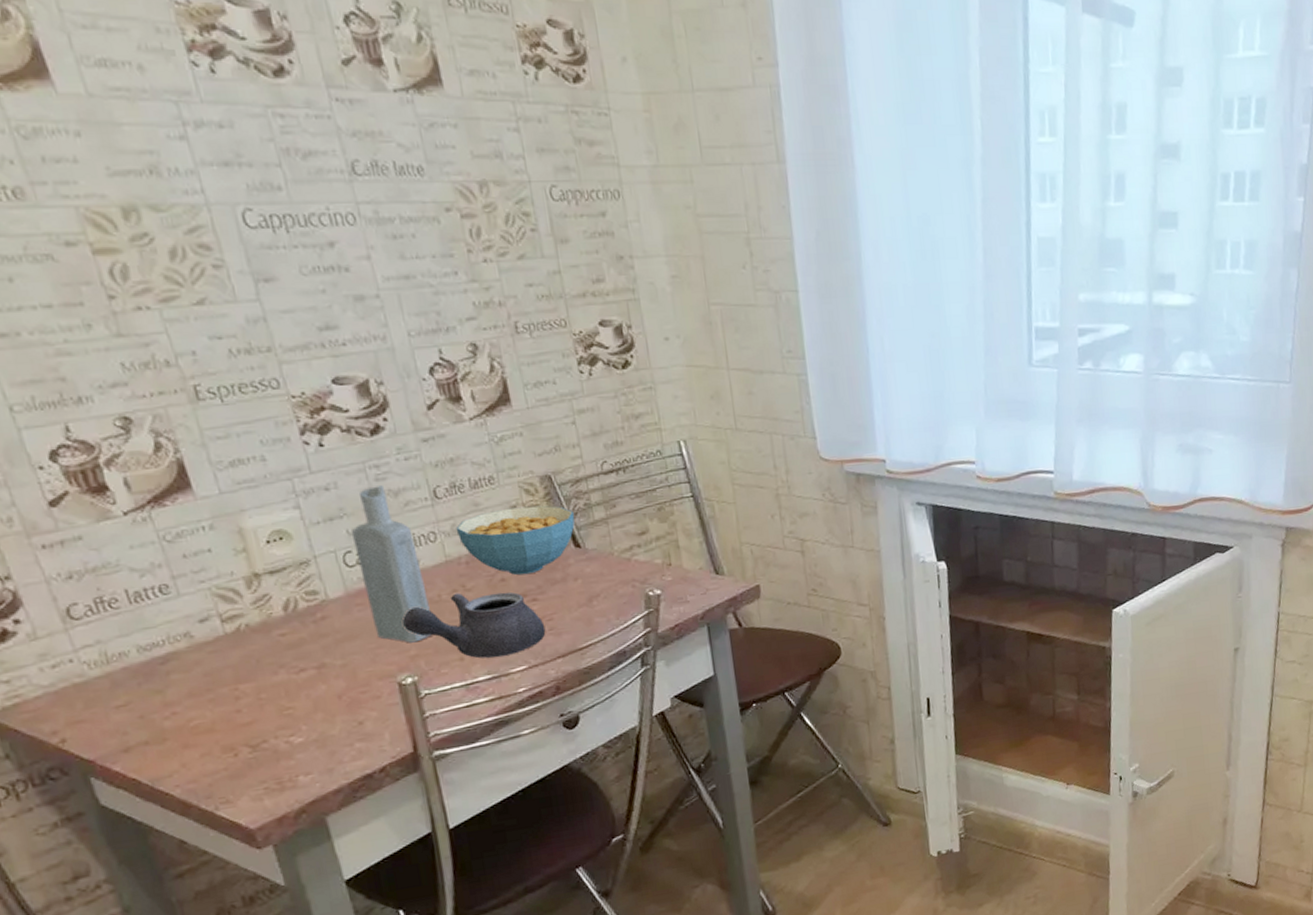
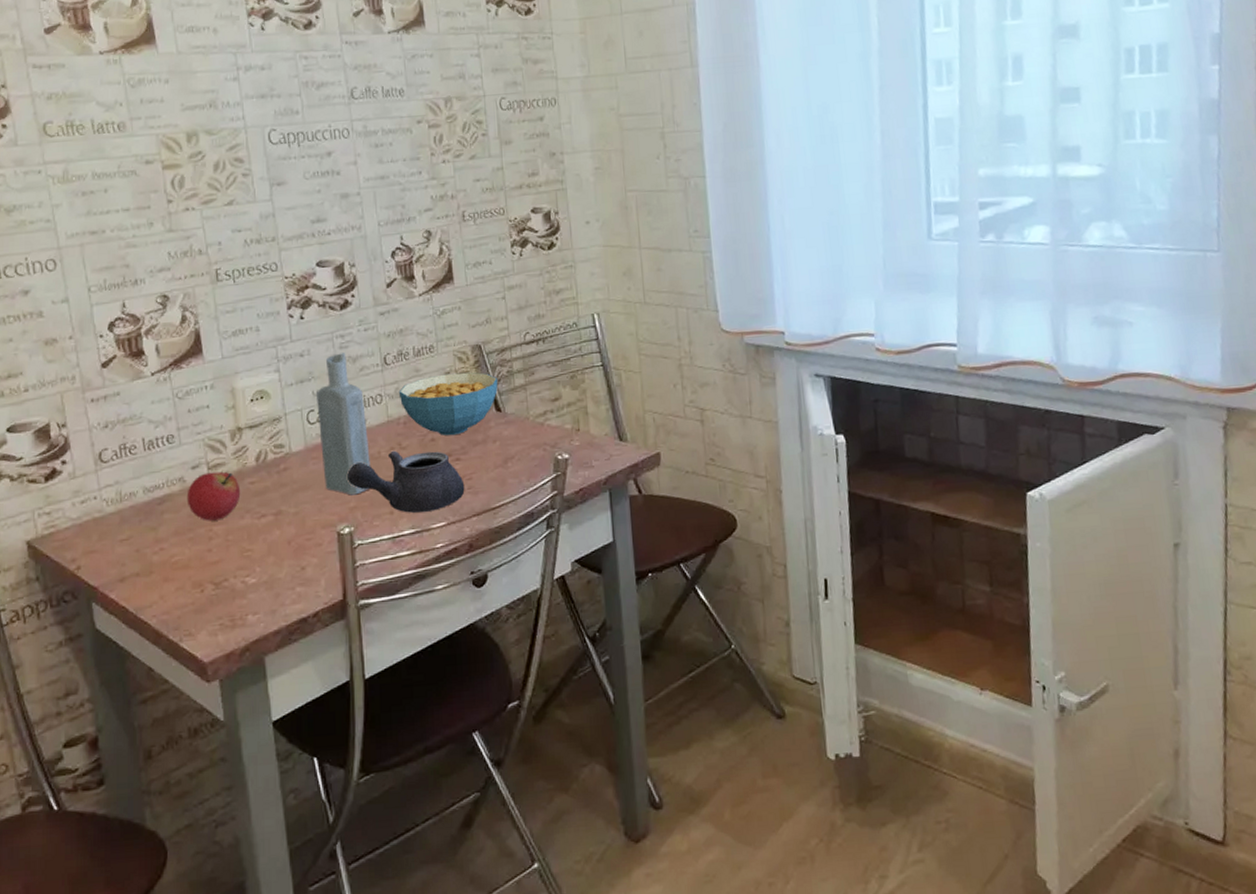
fruit: none [197,624,270,680] -> present [186,471,241,521]

